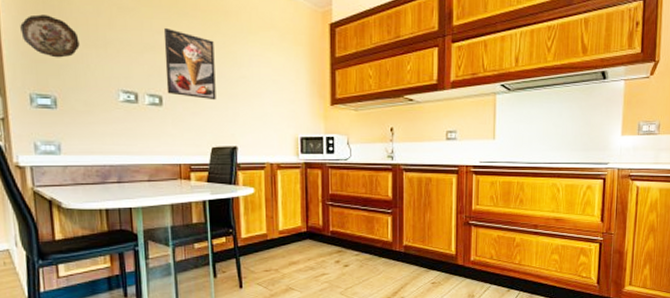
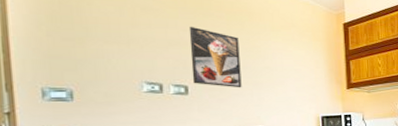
decorative plate: present [20,14,80,58] -> none [32,14,100,54]

